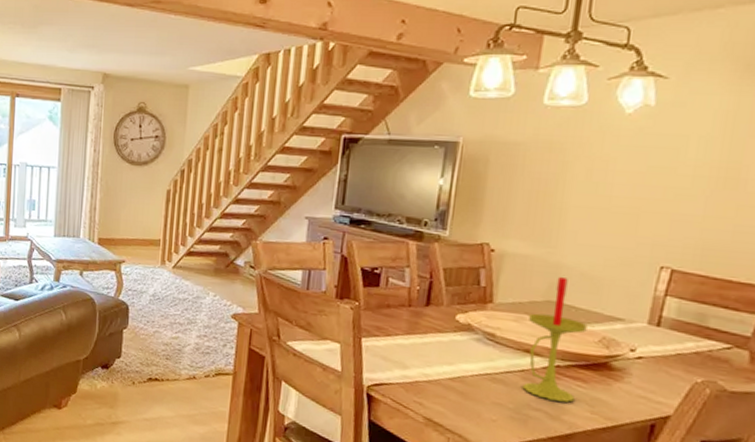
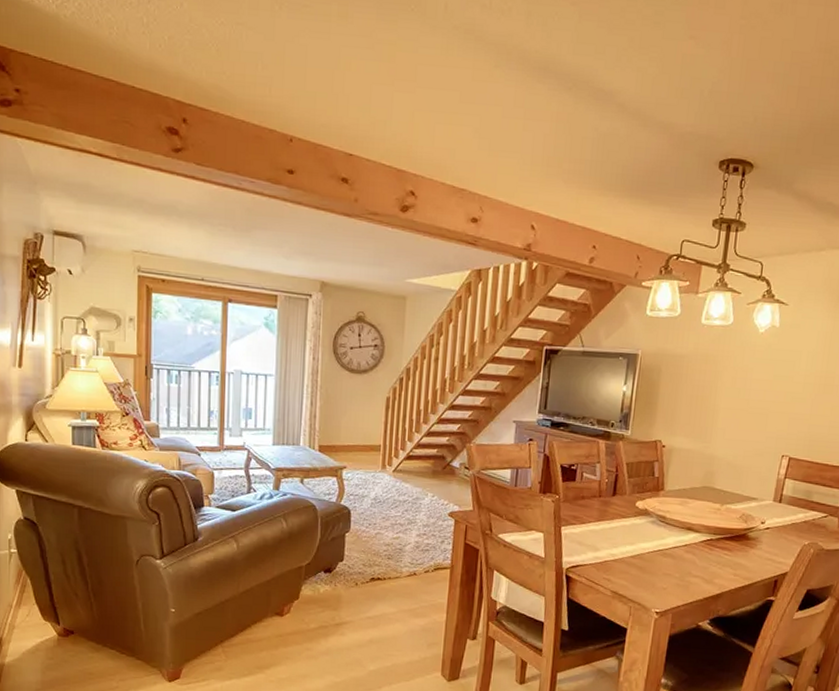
candle: present [522,276,588,402] -> none [685,466,732,568]

